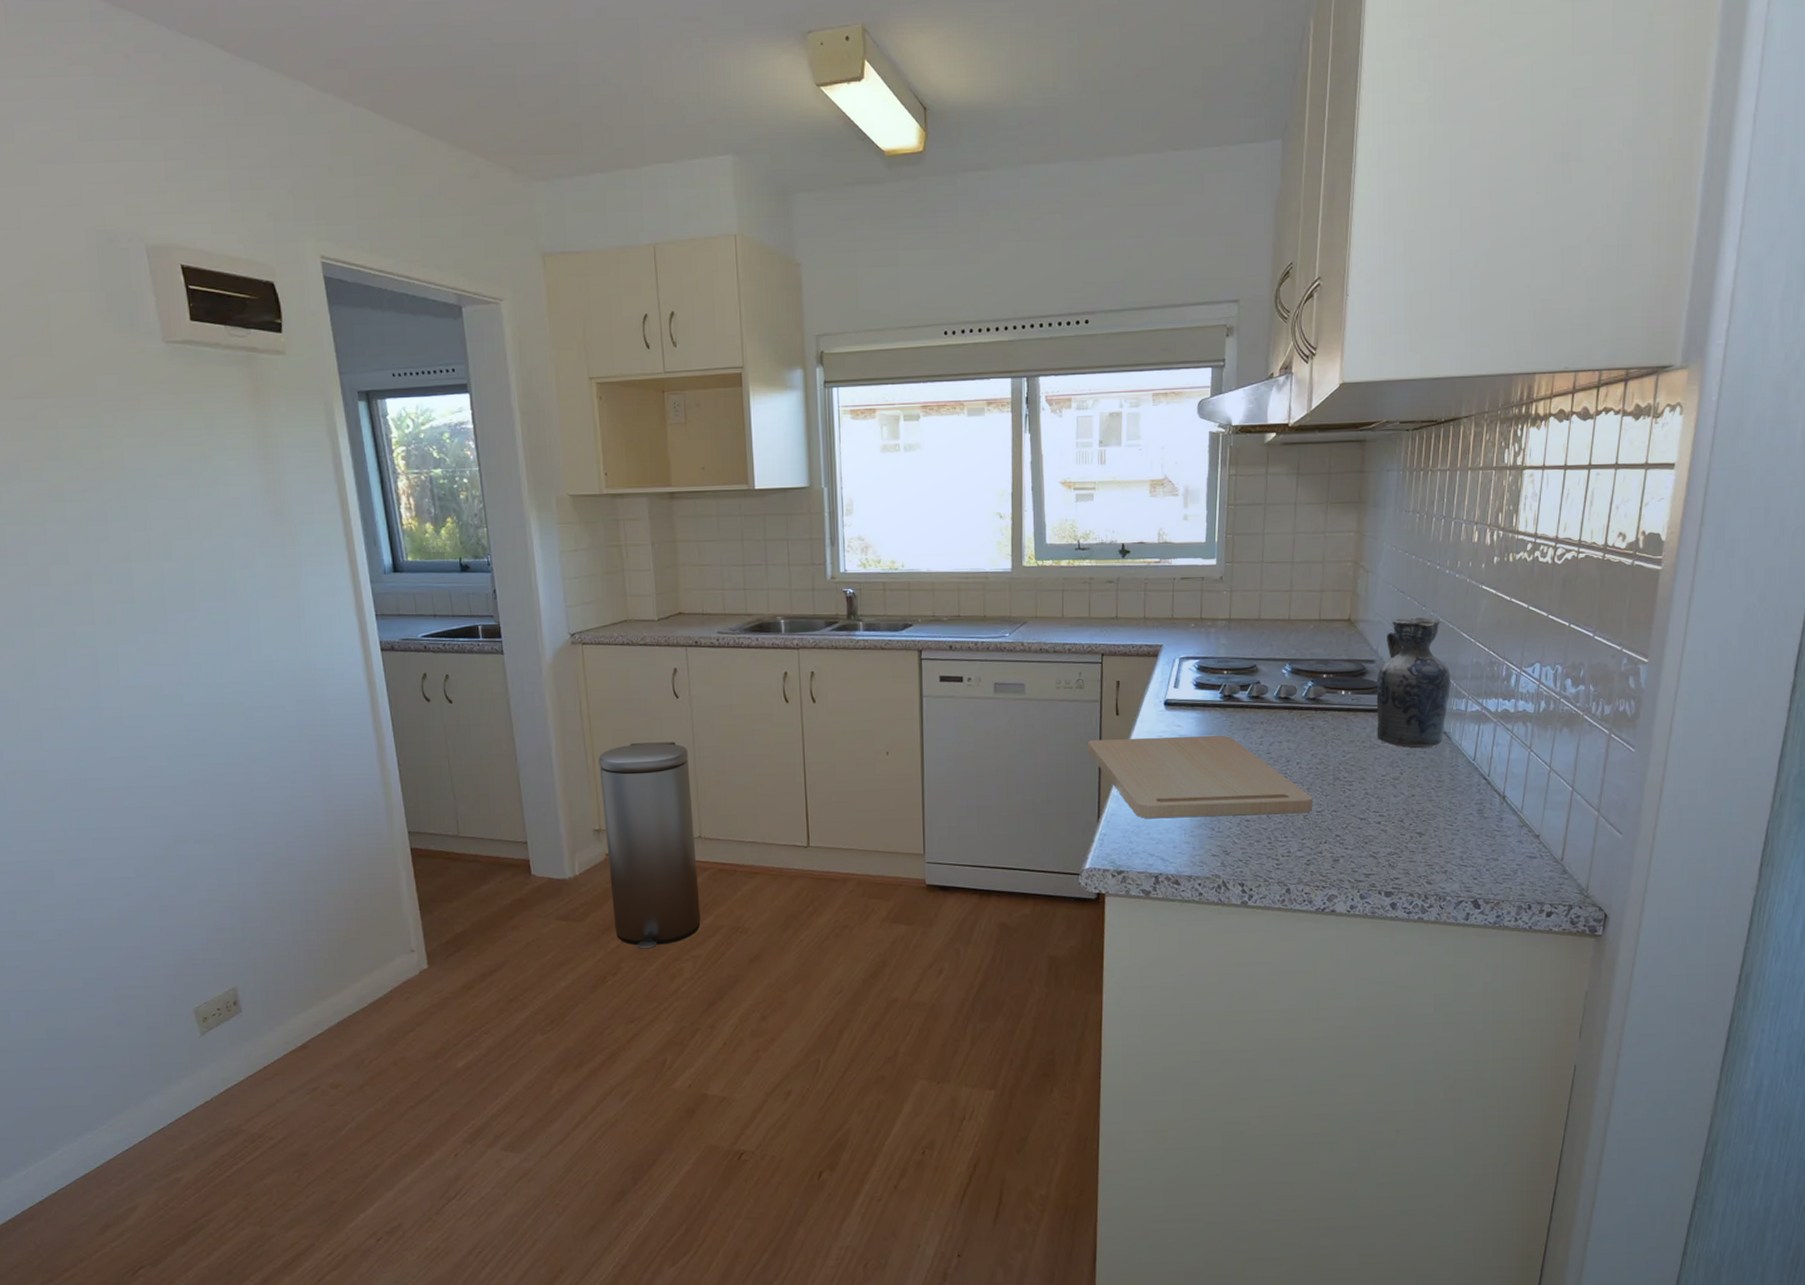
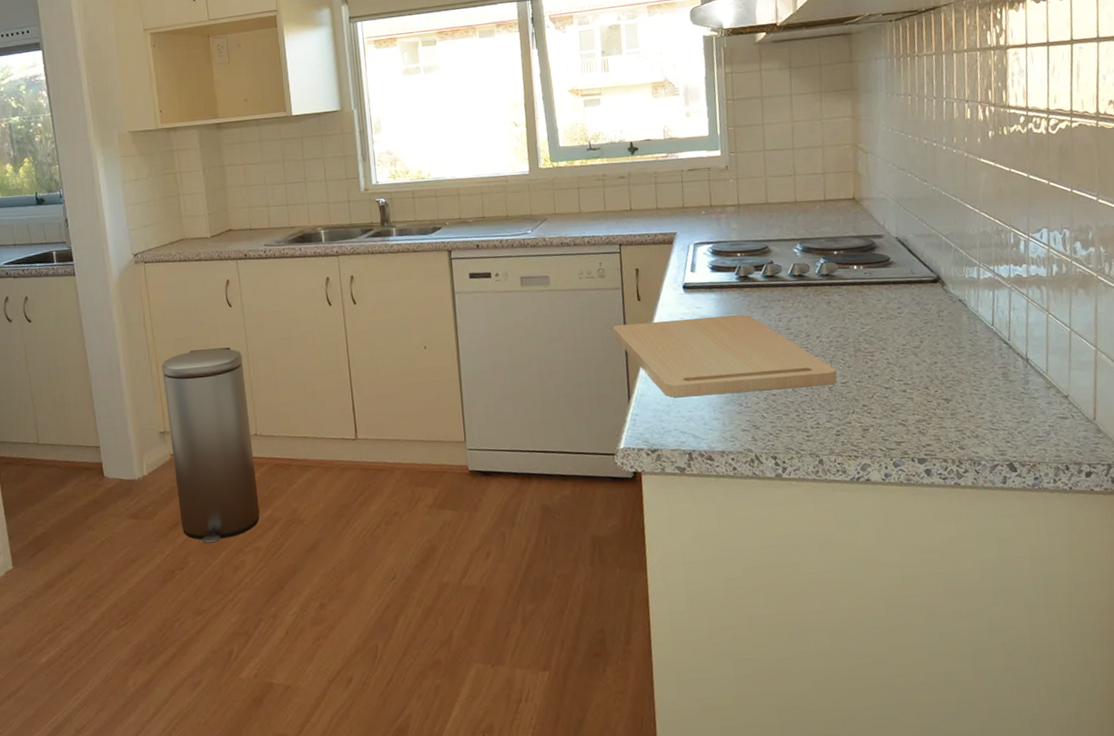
ceramic jug: present [1376,617,1451,749] -> none [886,192,961,317]

